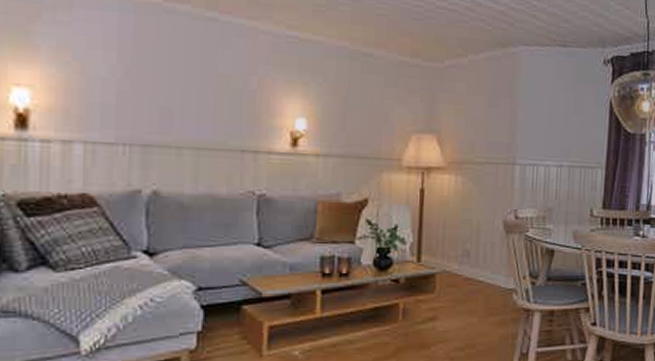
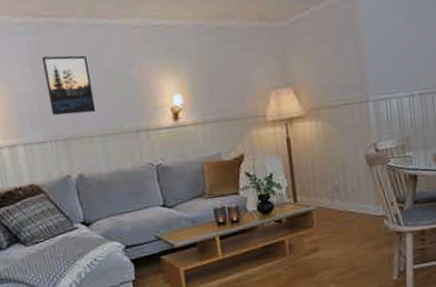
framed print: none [133,42,196,119] -> present [42,55,96,115]

